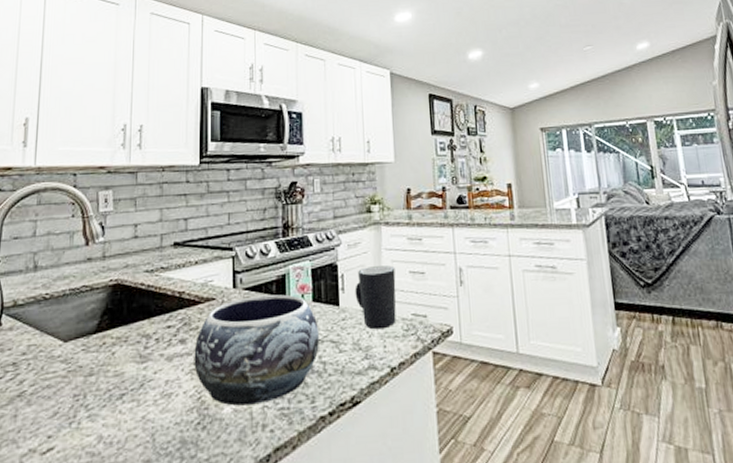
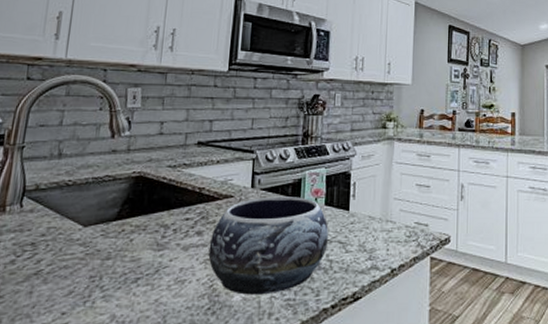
mug: present [354,265,396,330] -> none [364,177,403,234]

